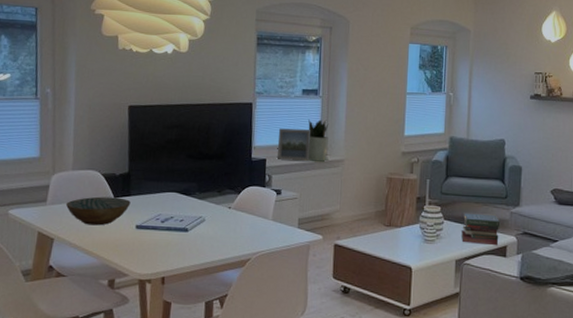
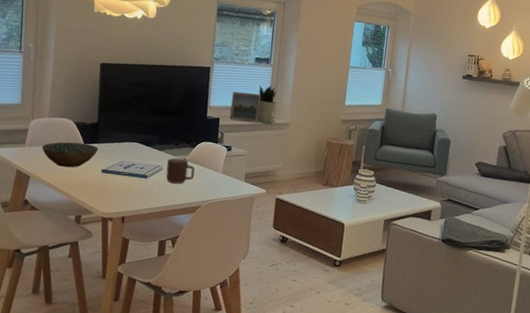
mug: none [209,206,241,236] -> present [166,158,195,184]
books: present [460,213,499,246] -> none [390,178,427,210]

